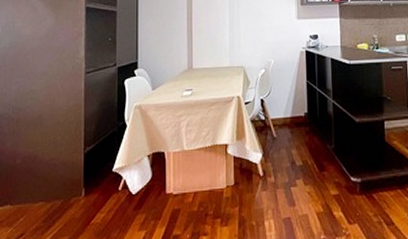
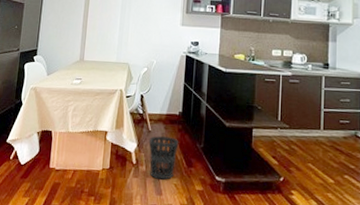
wastebasket: none [275,141,308,189] -> present [148,136,179,180]

